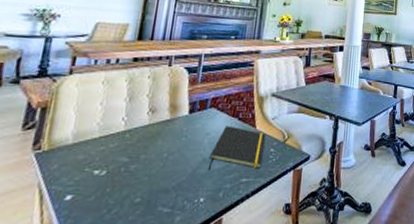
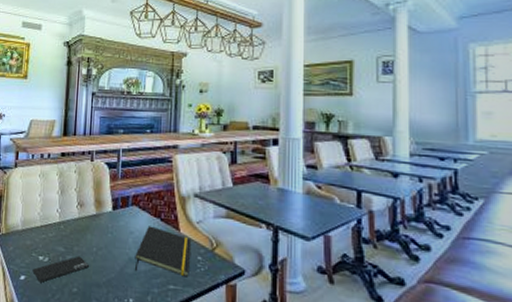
smartphone: none [83,164,157,199] -> present [32,255,89,283]

